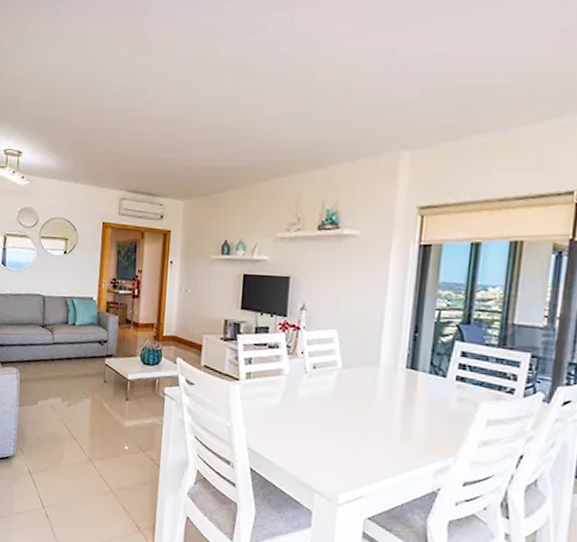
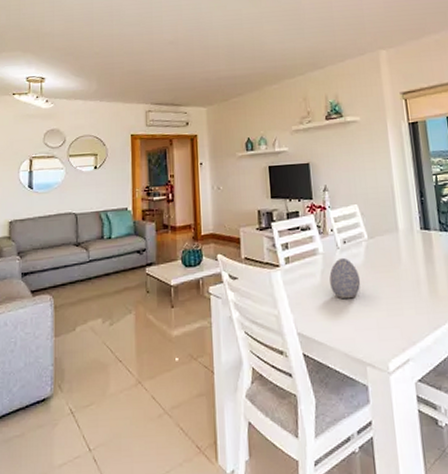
decorative egg: none [290,382,325,426] -> present [329,257,361,299]

